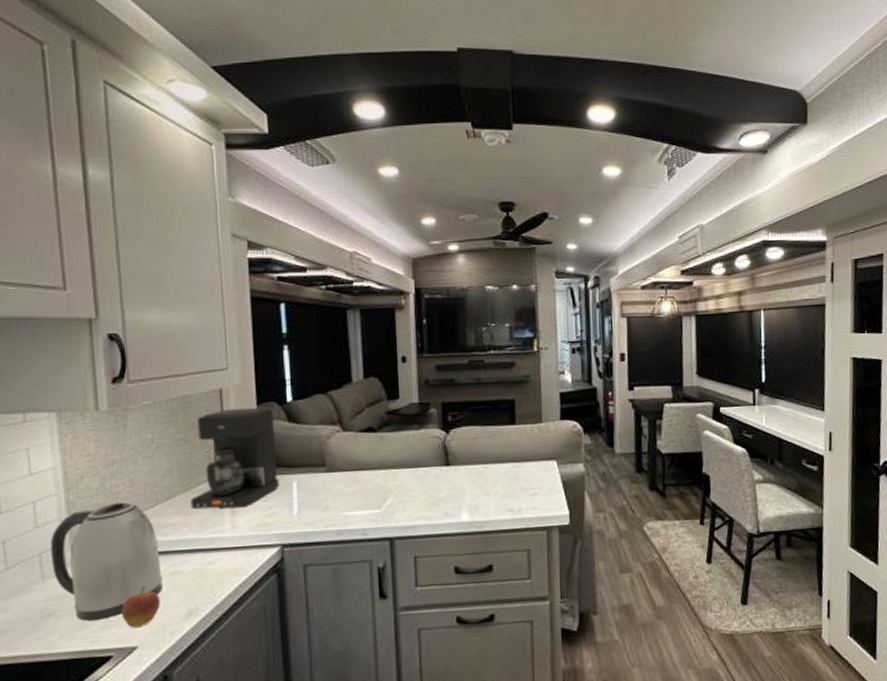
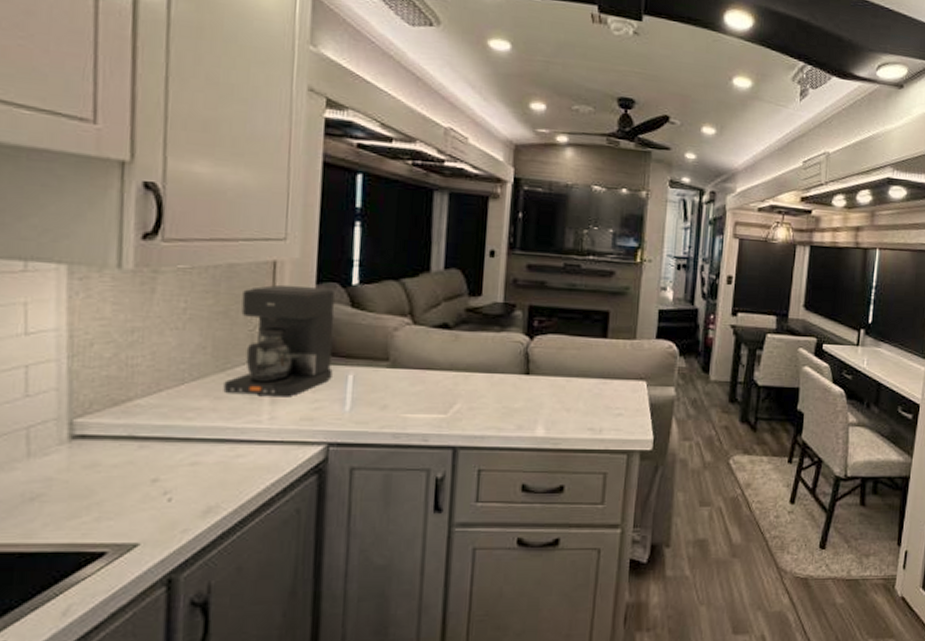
kettle: present [51,502,163,621] -> none [41,377,179,509]
fruit: present [120,586,160,628] -> none [122,476,174,522]

